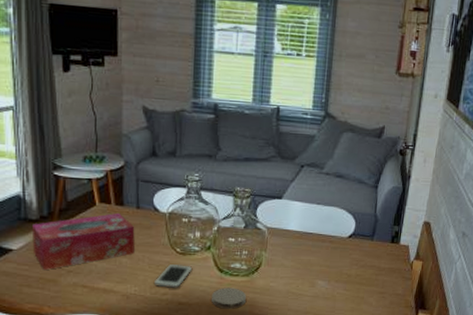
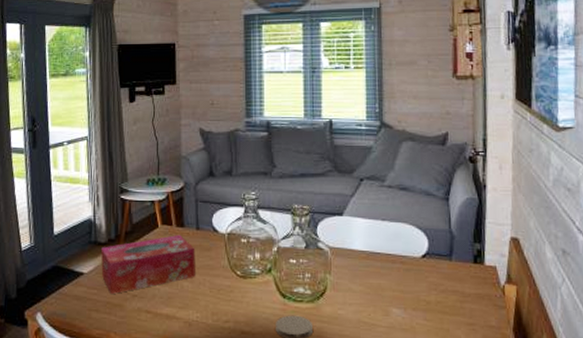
cell phone: present [153,263,193,288] -> none [215,287,254,315]

